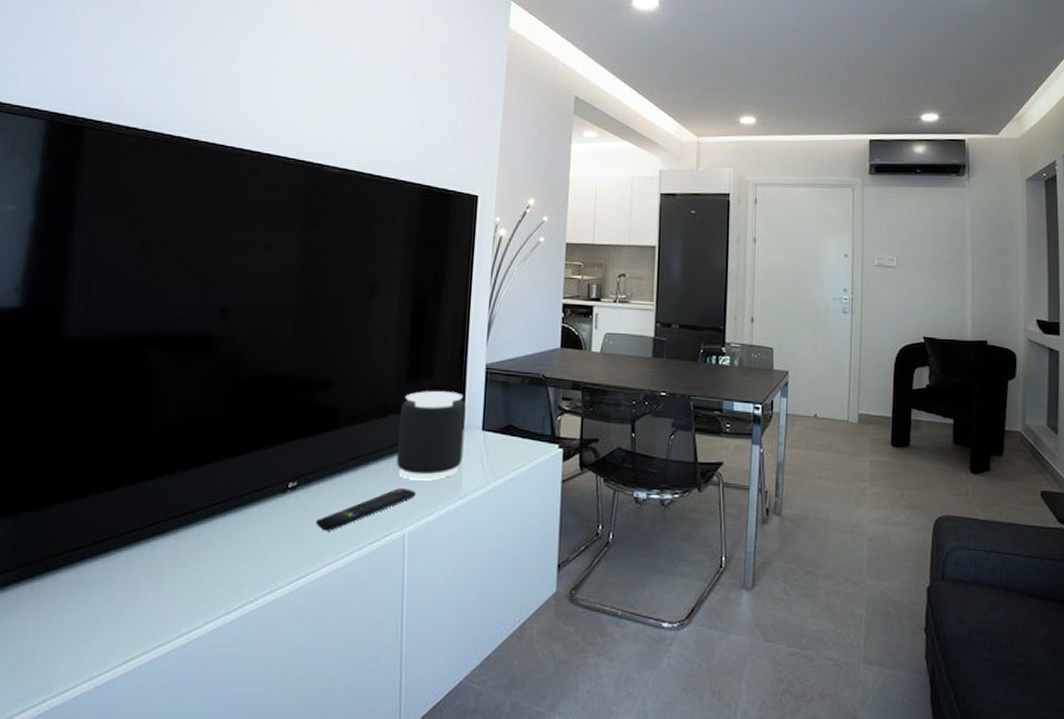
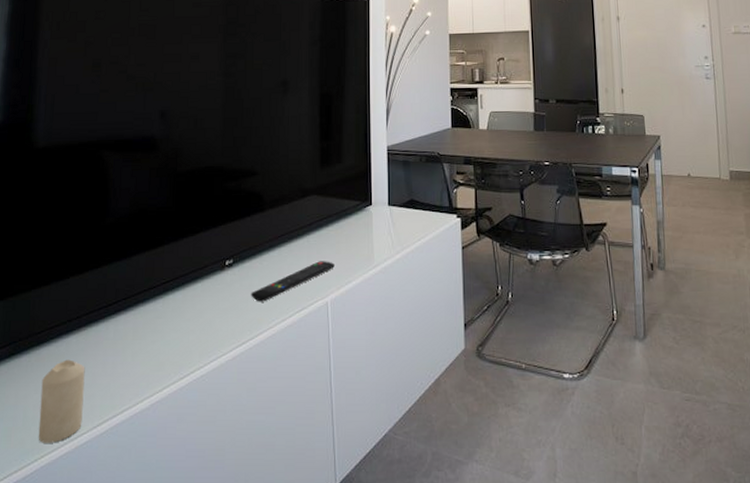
candle: none [49,587,112,682] -> present [38,359,85,443]
speaker: present [397,391,466,480] -> none [316,173,373,253]

